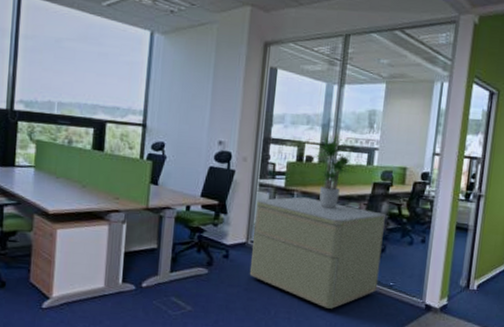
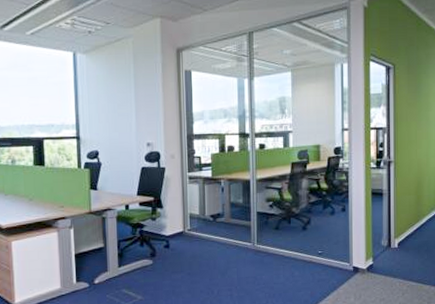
nightstand: present [249,197,385,309] -> none [189,183,308,282]
potted plant: present [311,134,357,209] -> none [232,124,275,191]

